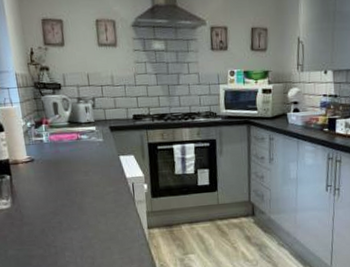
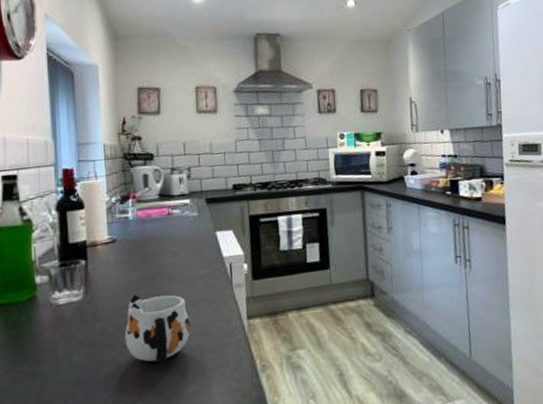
mug: none [48,206,101,259] -> present [124,295,190,363]

